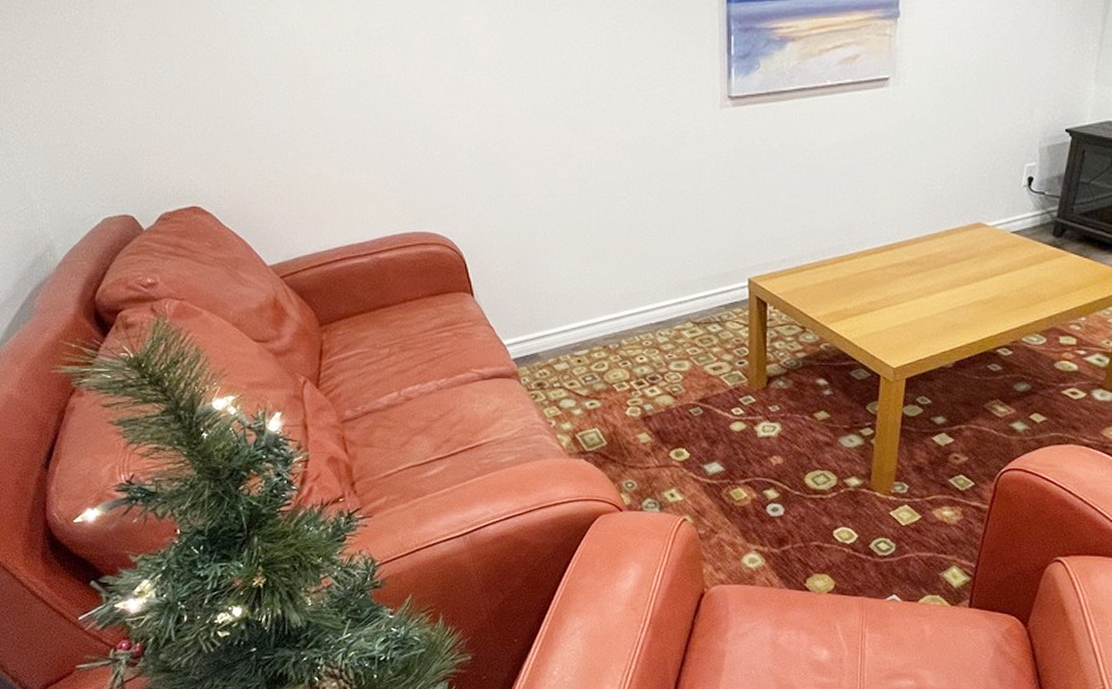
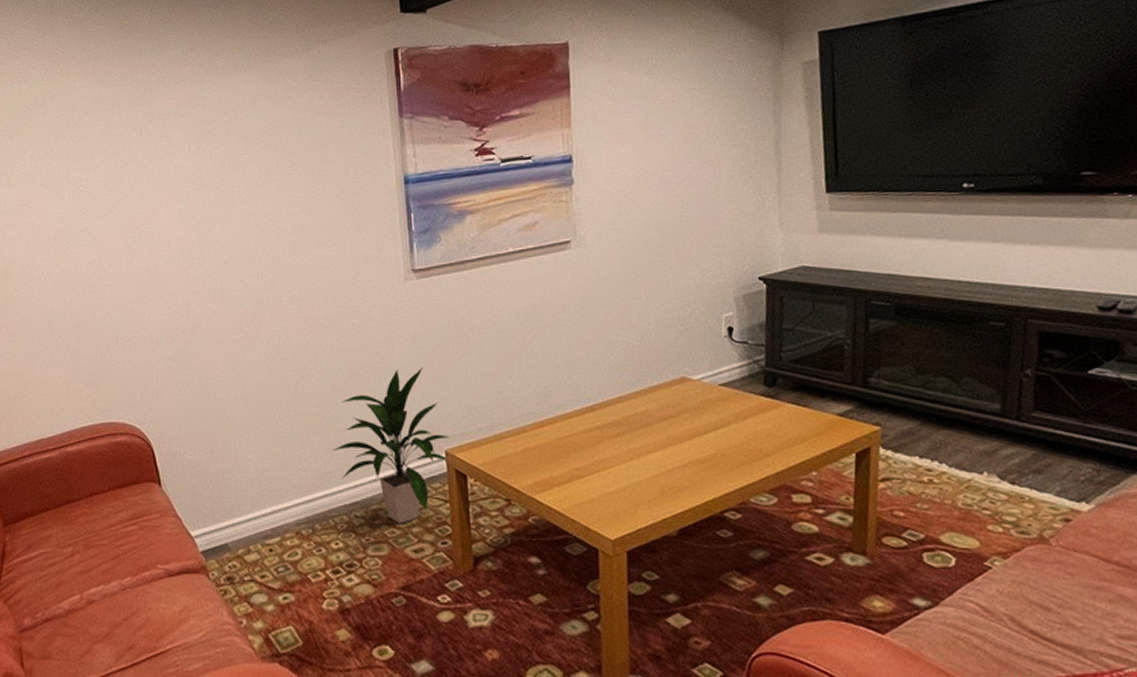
indoor plant: none [640,197,754,344] -> present [331,368,450,524]

